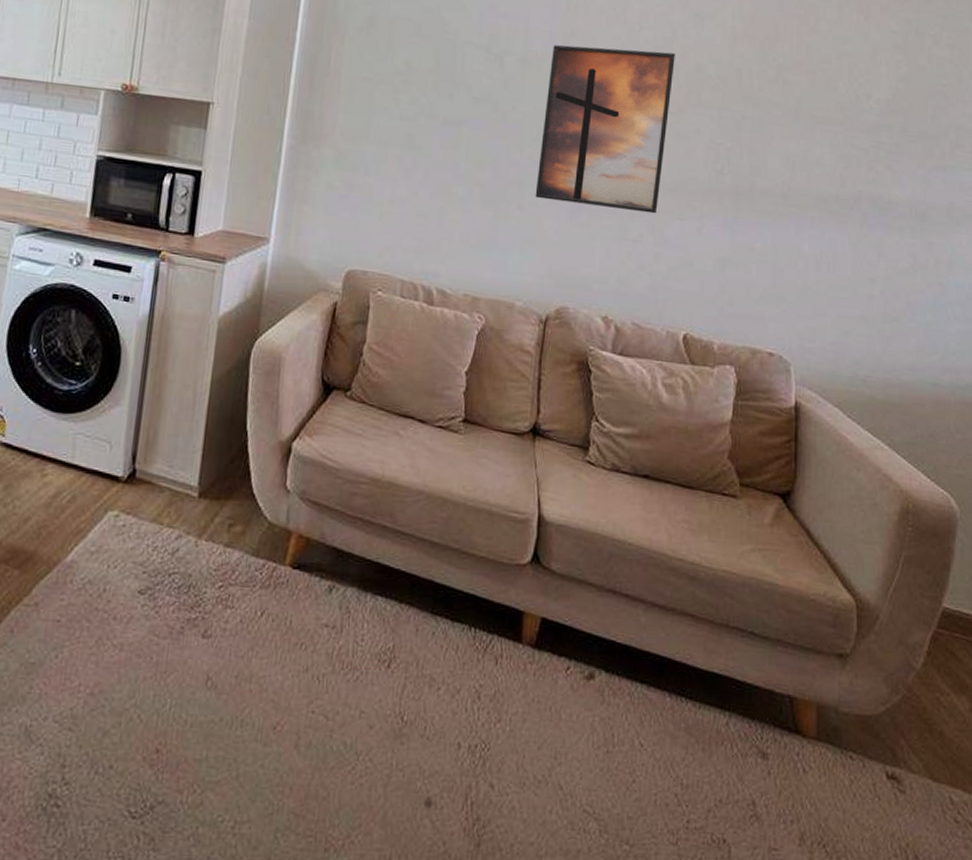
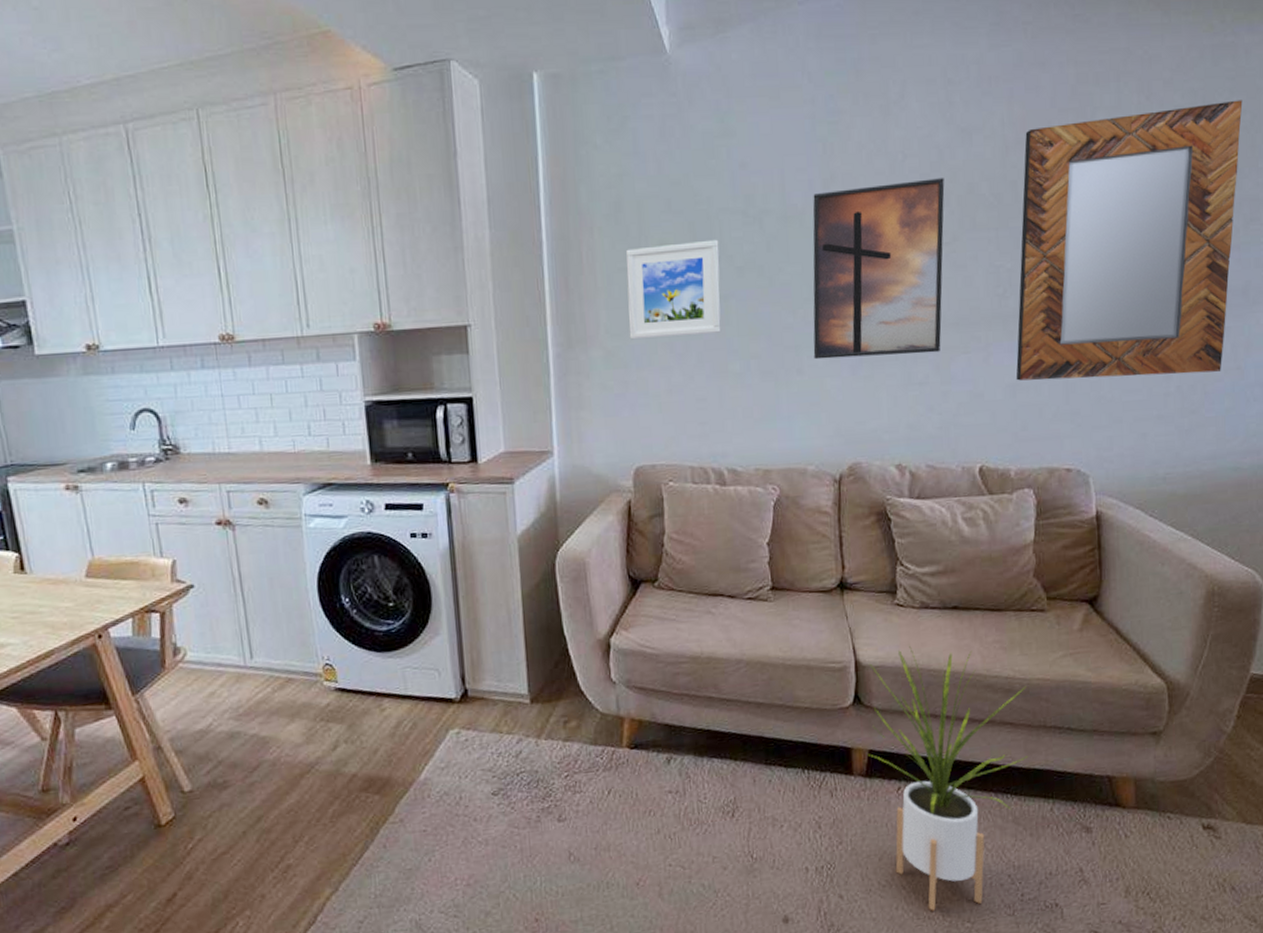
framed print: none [362,61,460,155] -> present [626,239,721,340]
house plant: none [539,508,712,823] -> present [867,645,1028,911]
home mirror: none [726,25,952,284] -> present [1016,100,1243,381]

